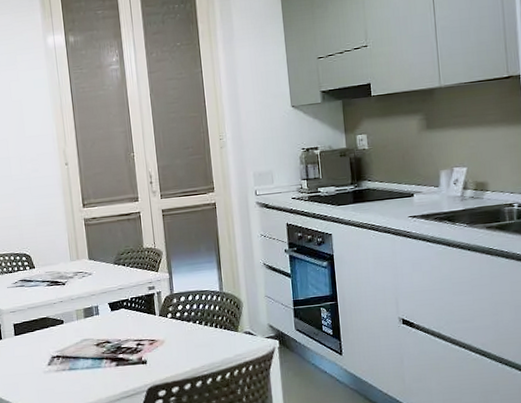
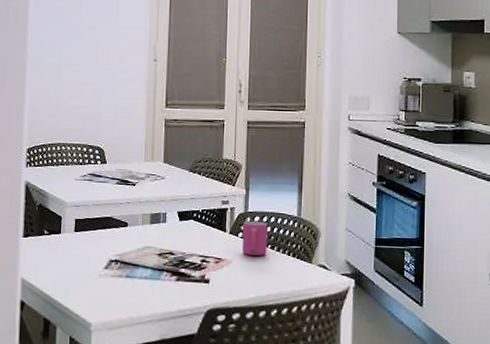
mug: none [171,301,196,334] -> present [242,221,268,257]

